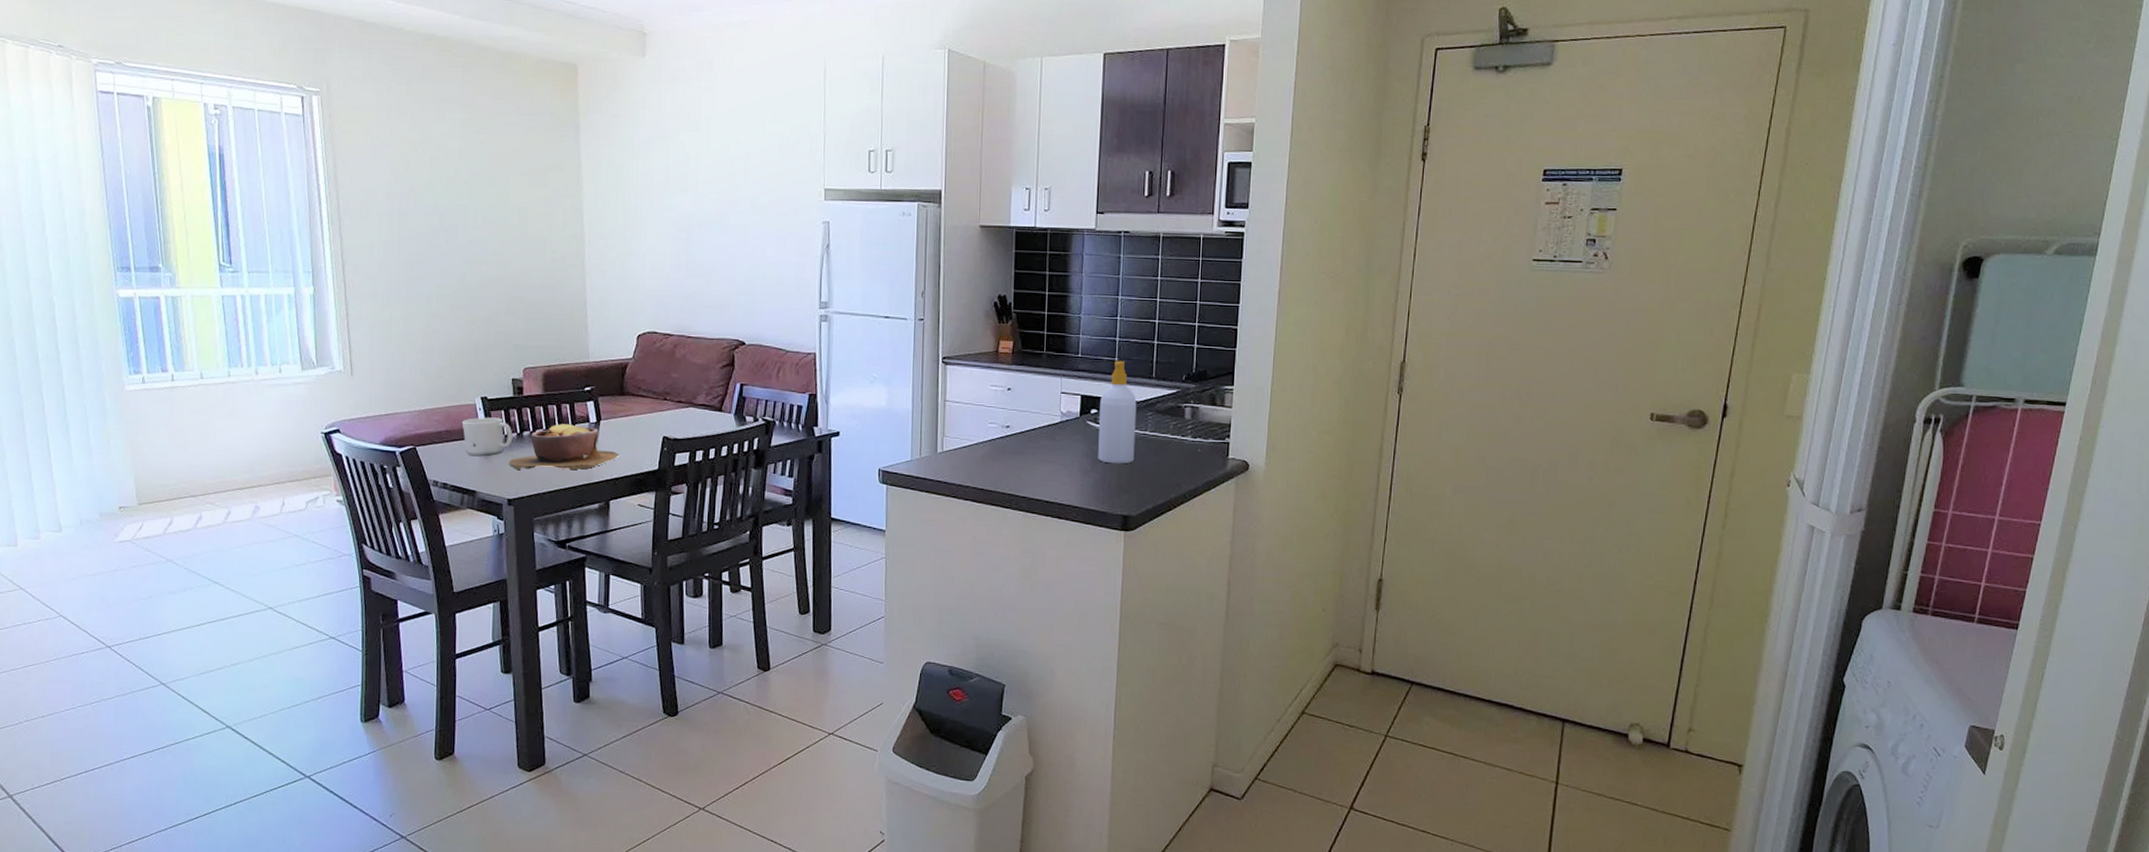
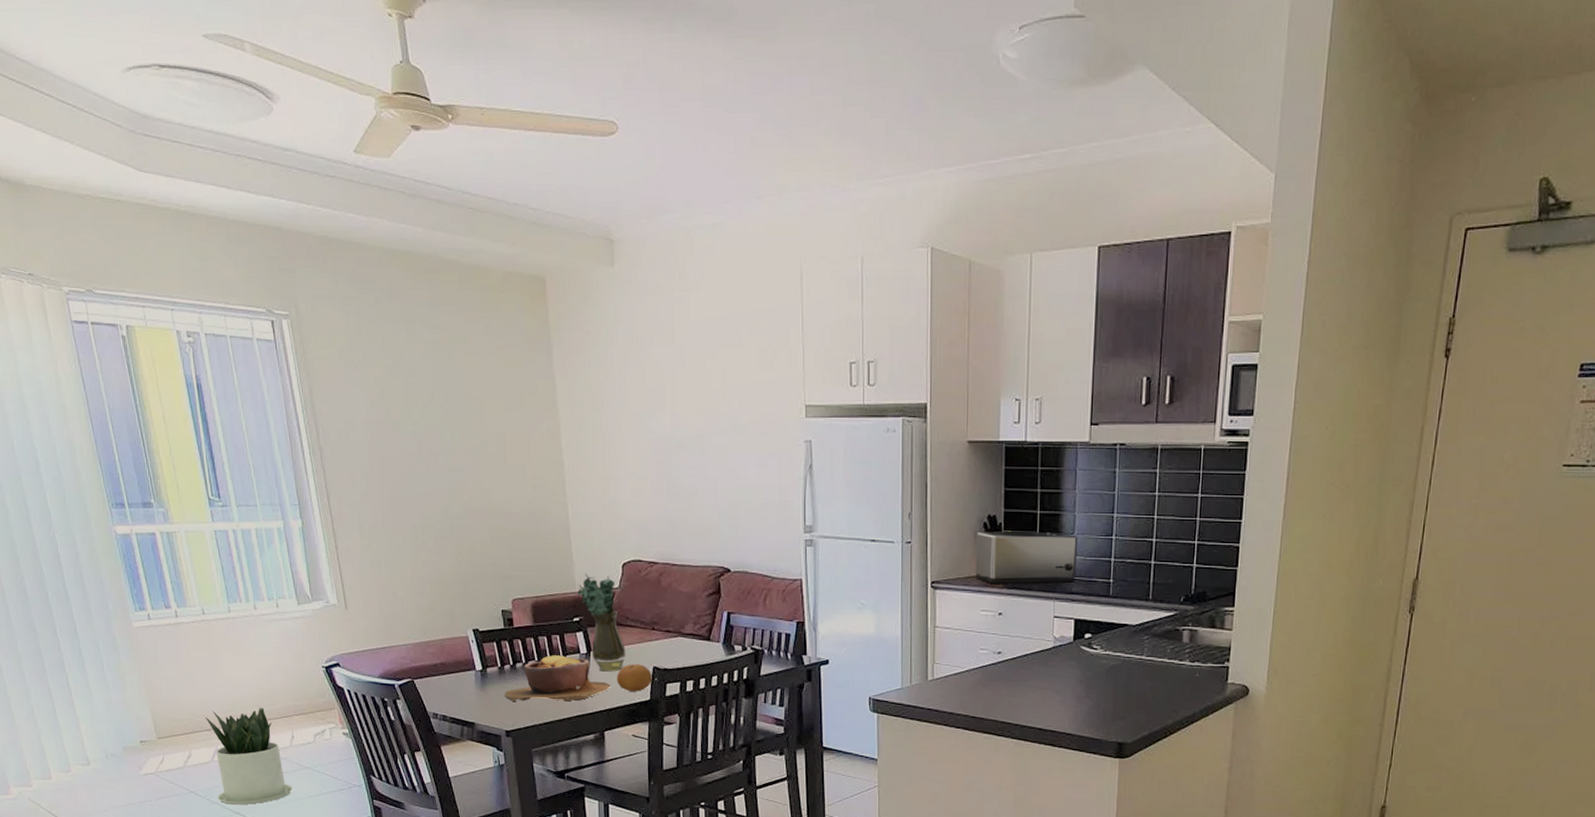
planter: none [192,473,279,574] -> present [206,707,293,805]
mug: present [462,417,513,457] -> none [457,649,507,689]
vase: none [590,344,636,441] -> present [577,573,626,672]
fruit: none [625,433,661,461] -> present [617,664,652,692]
toaster: none [985,310,1085,361] -> present [975,531,1078,585]
soap bottle: present [1098,361,1137,464] -> none [1092,582,1133,690]

